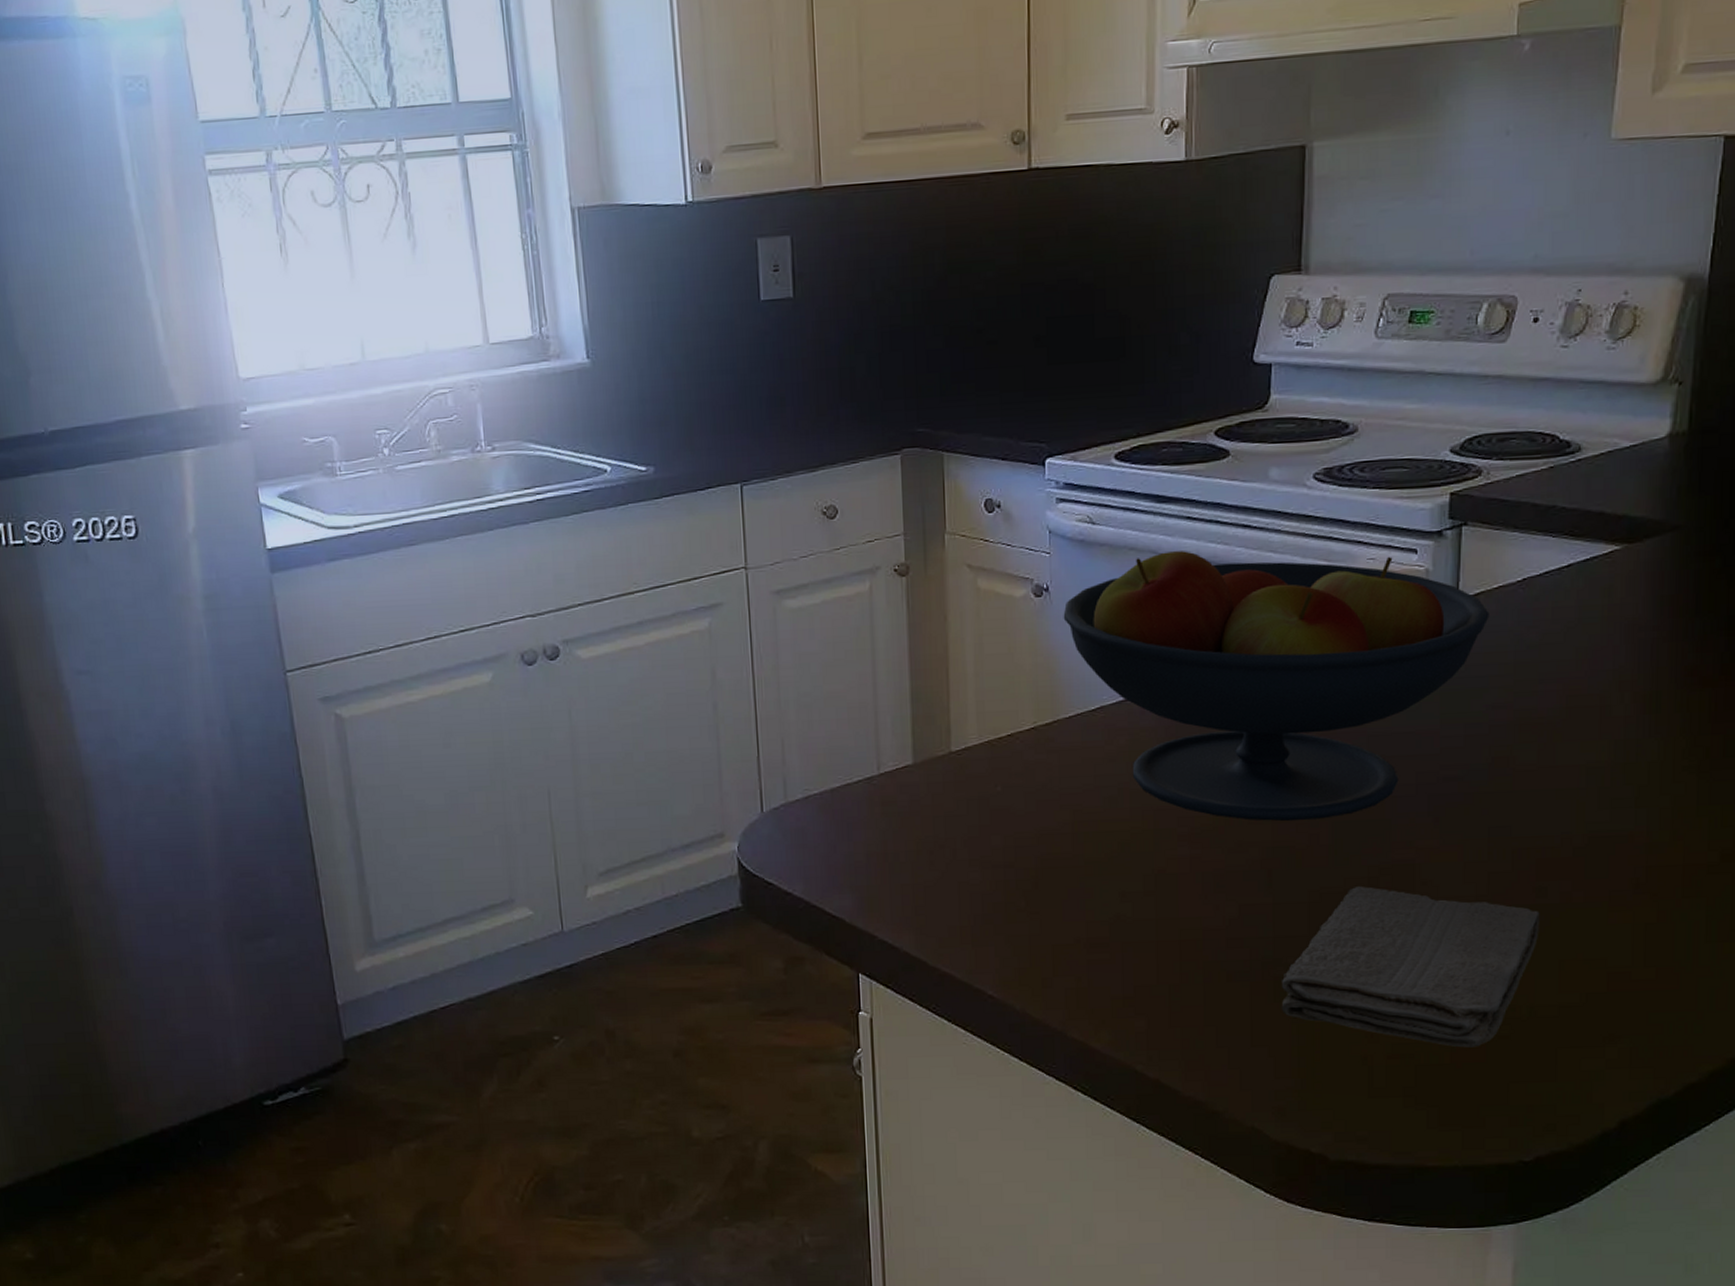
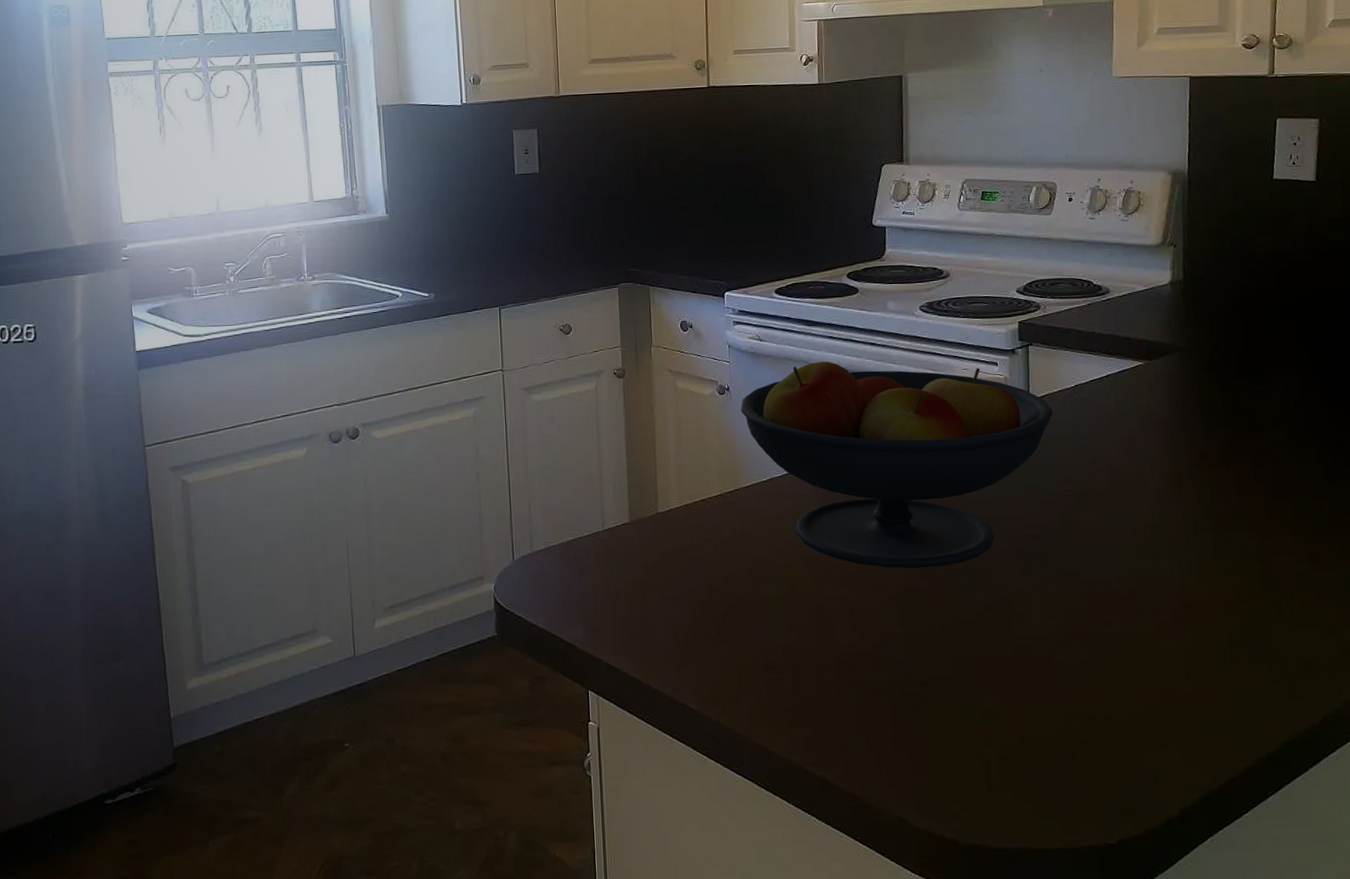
washcloth: present [1281,885,1540,1048] -> none [916,619,1108,750]

